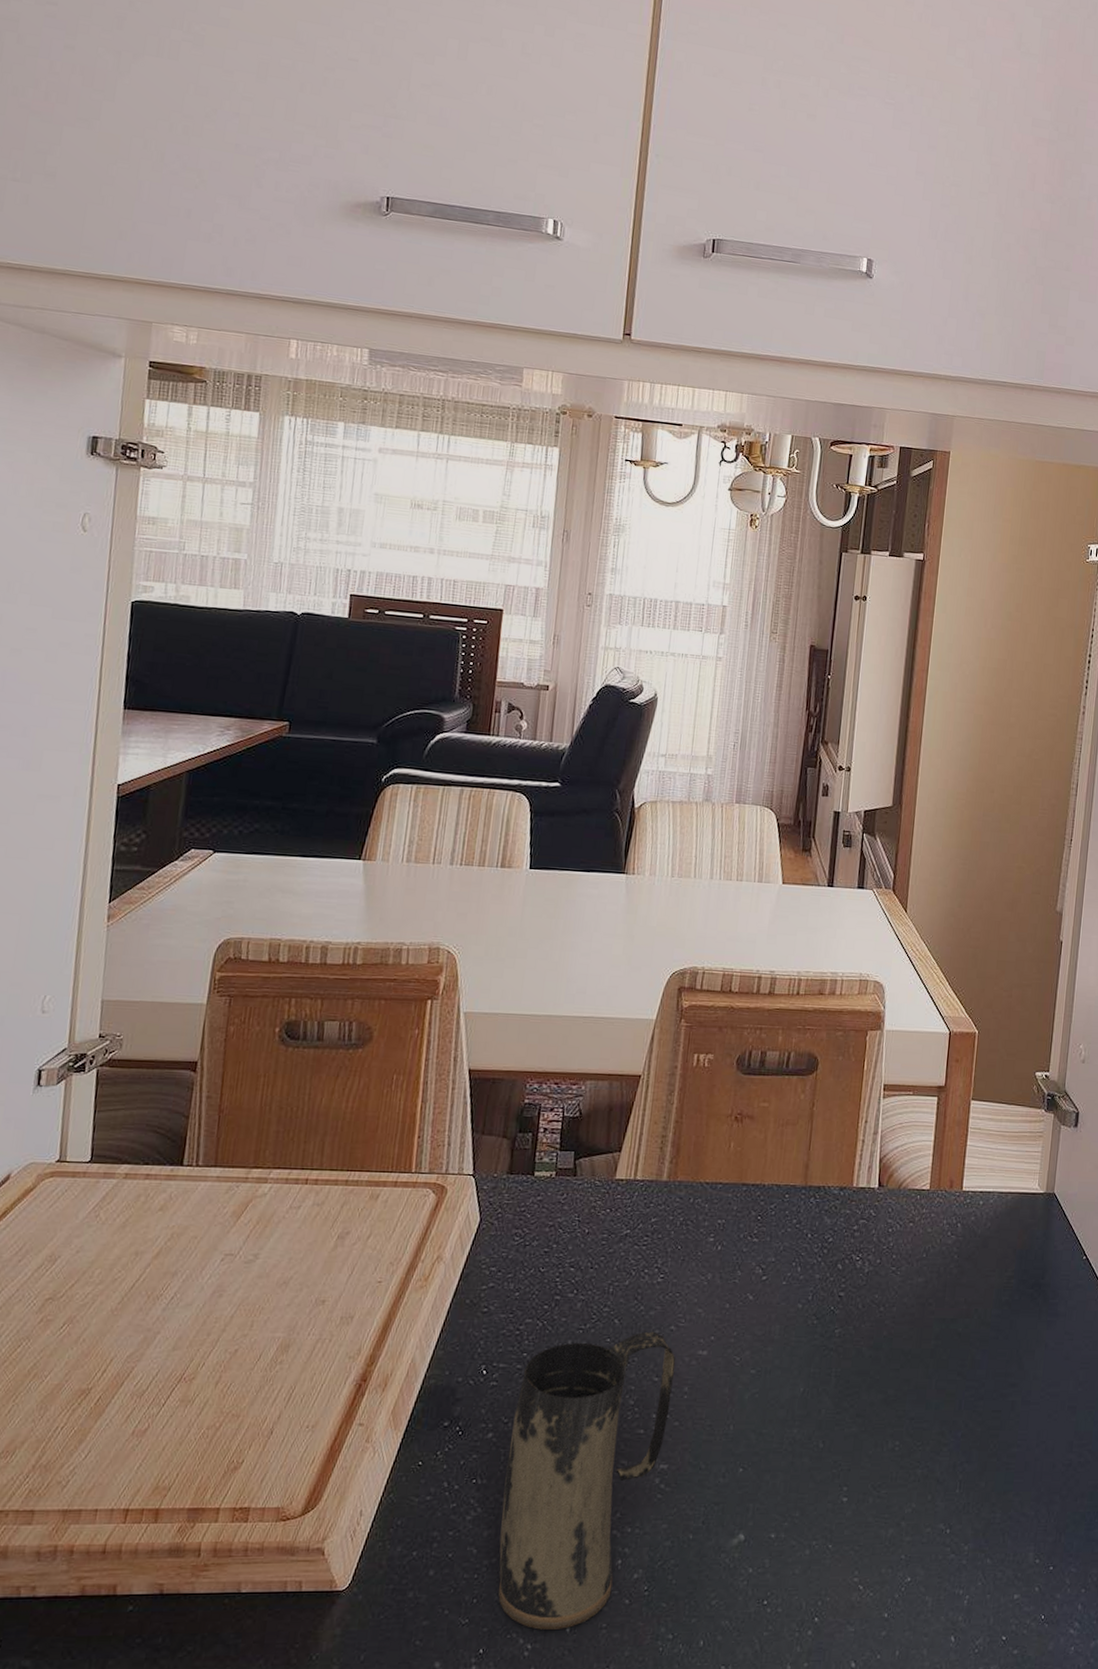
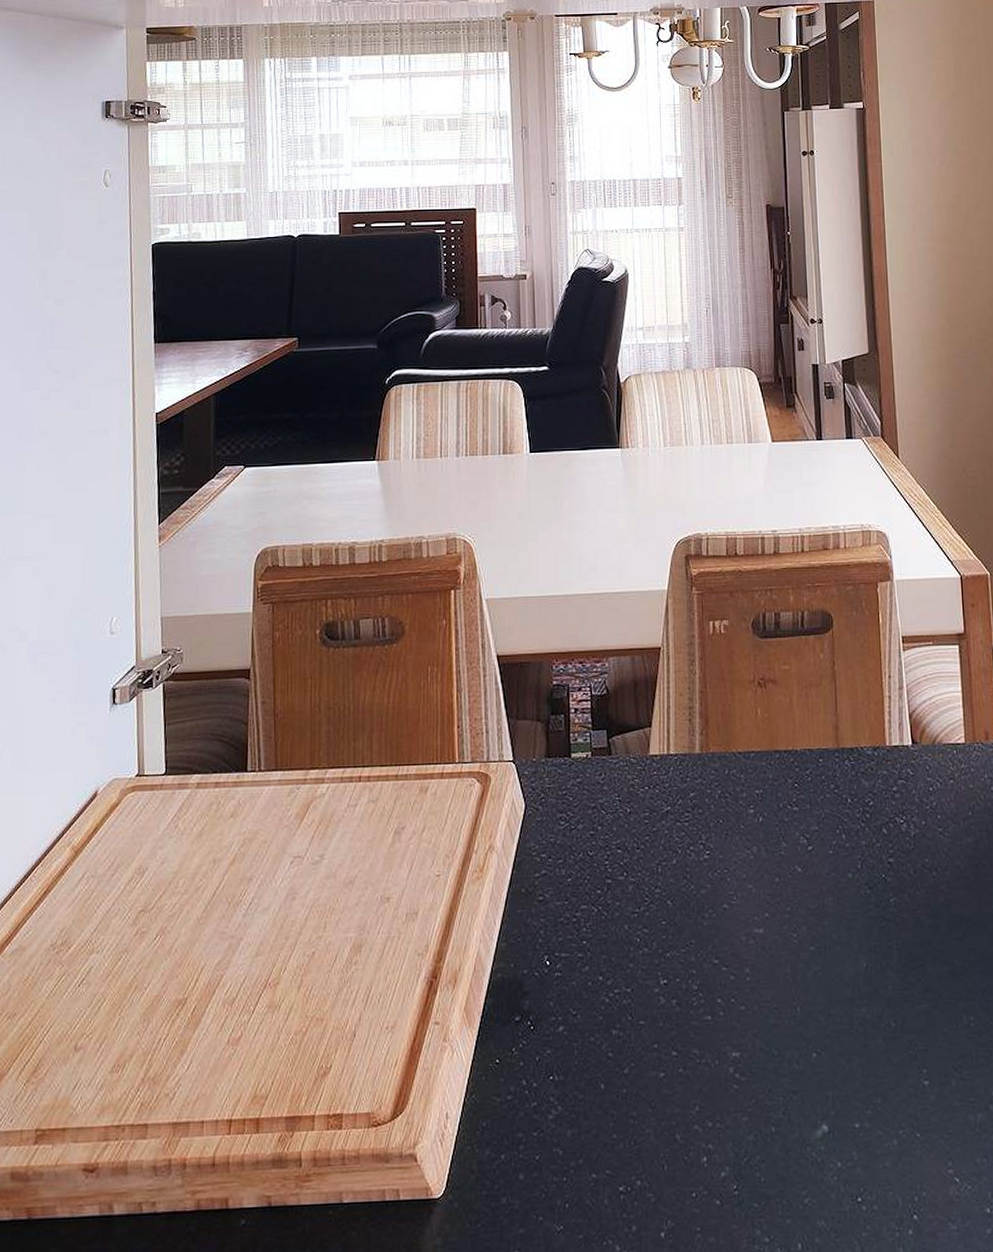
mug: present [497,1331,676,1630] -> none [581,911,734,1236]

